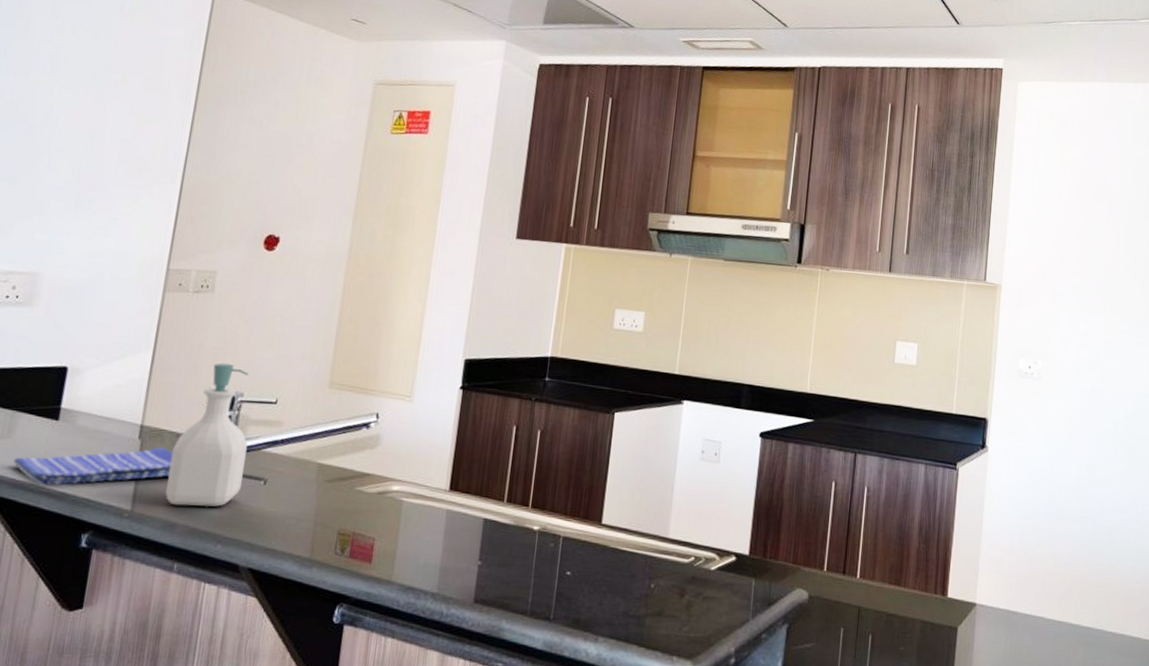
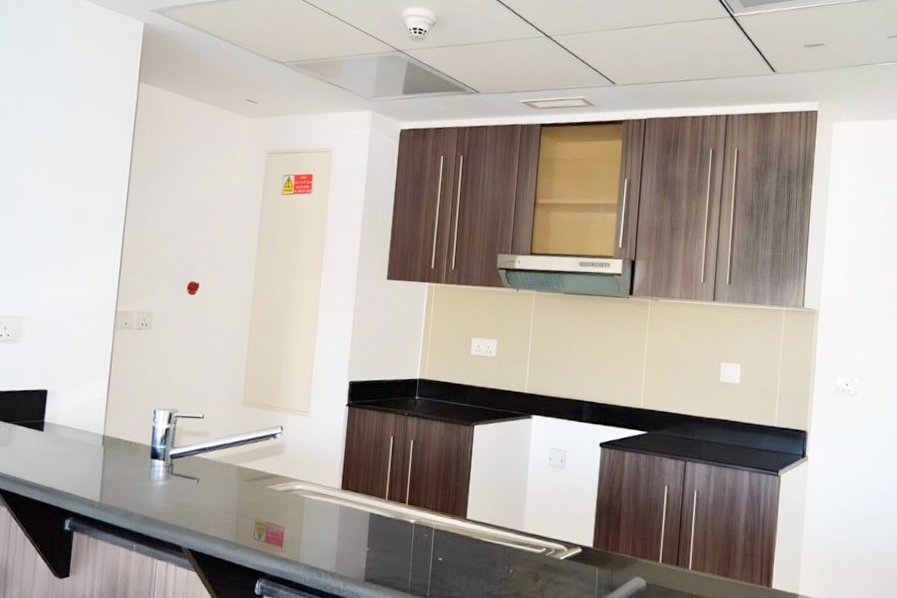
dish towel: present [13,447,174,486] -> none [13,452,128,482]
soap bottle: present [165,363,248,507] -> none [124,386,183,500]

